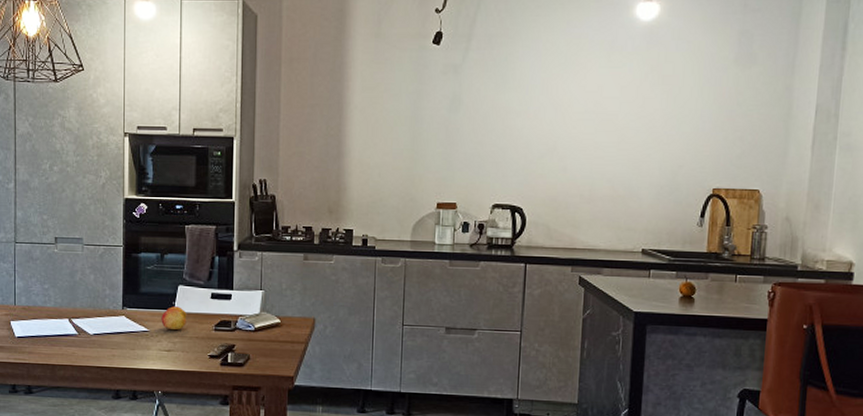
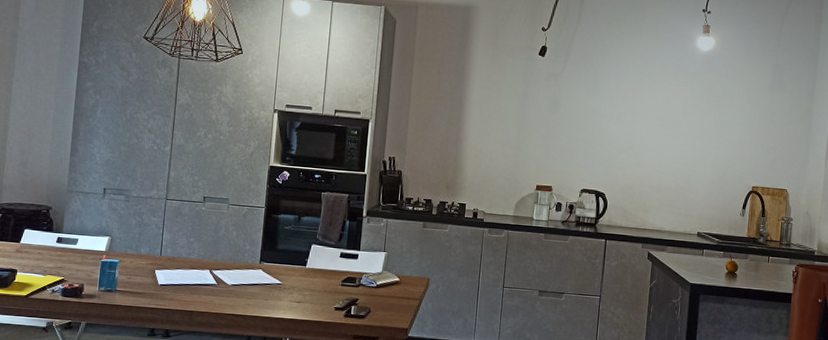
fruit: present [161,306,187,331] -> none [294,263,317,284]

